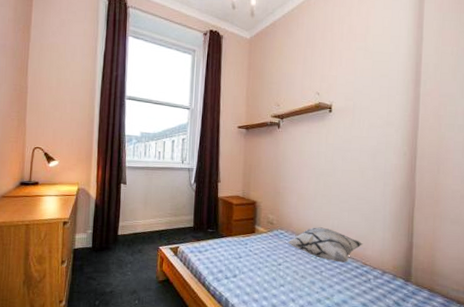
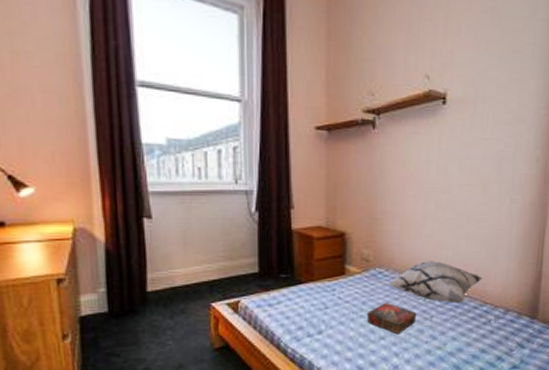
book: none [270,256,310,284] -> present [366,302,417,335]

